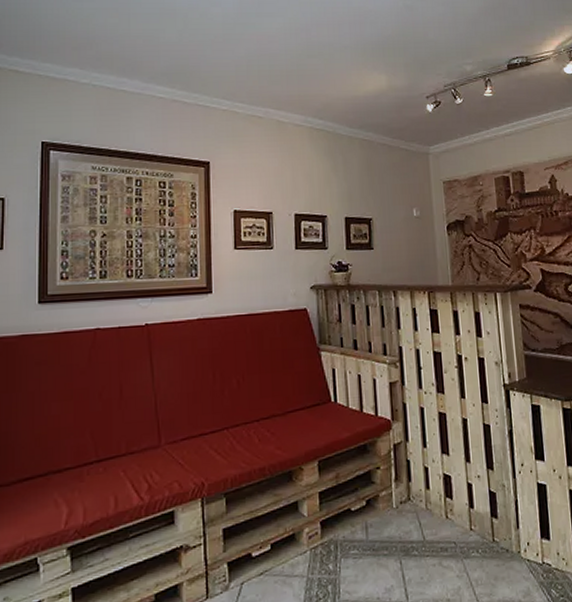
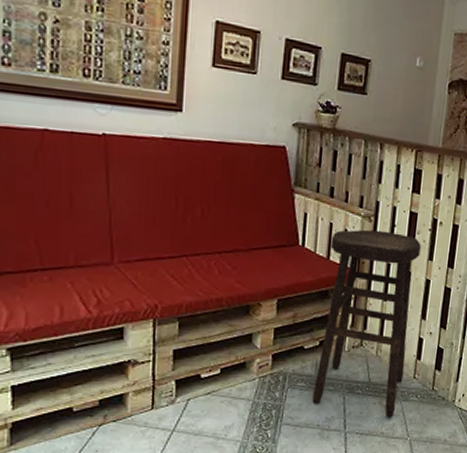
stool: none [361,374,460,581] -> present [312,229,421,418]

